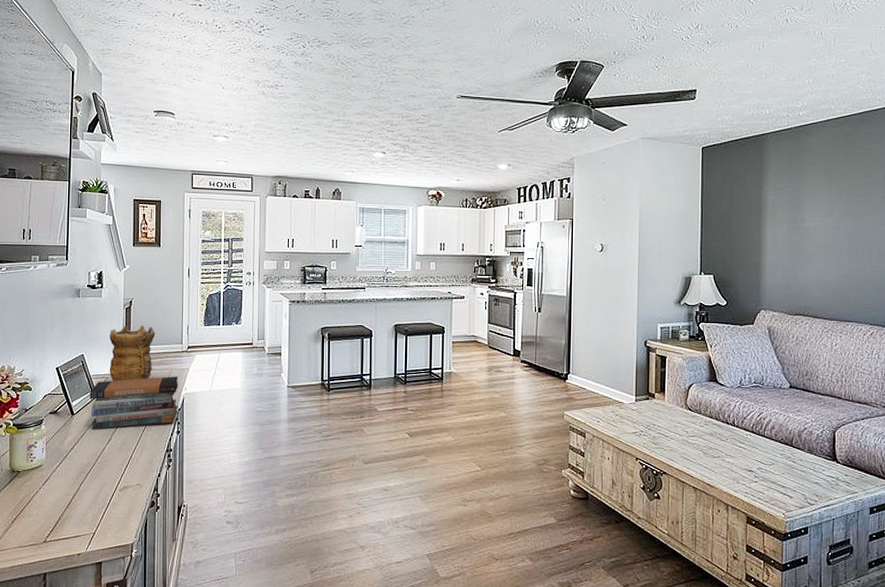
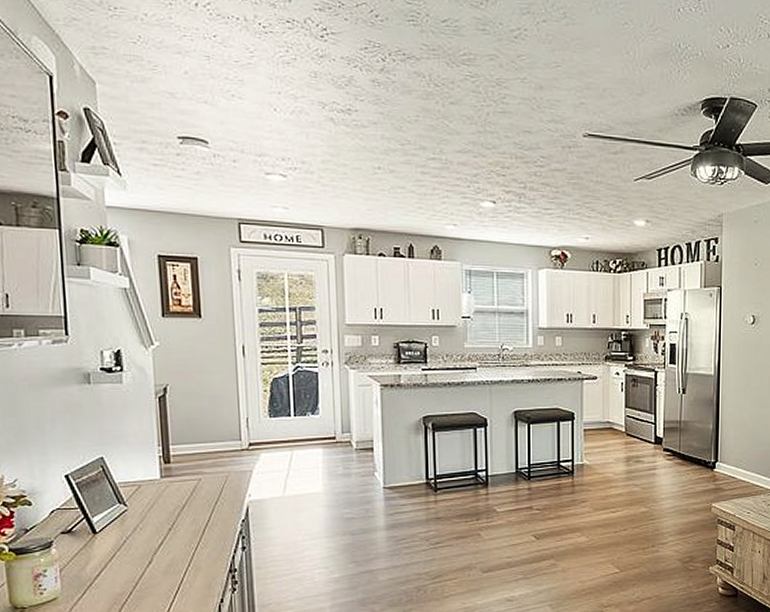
book stack: present [90,376,179,430] -> none [116,480,242,551]
vase: present [109,325,156,382] -> none [138,418,204,490]

